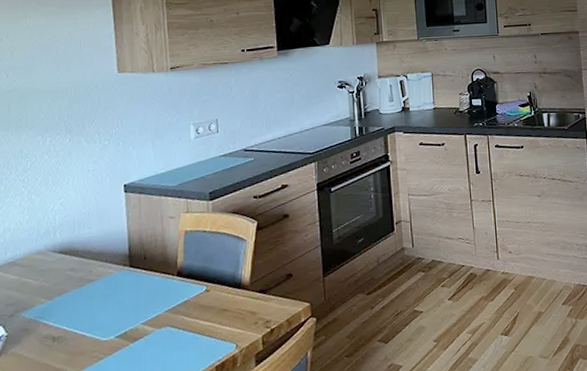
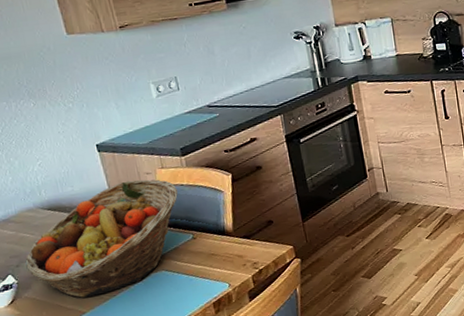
fruit basket: none [21,223,200,356] -> present [26,179,179,298]

